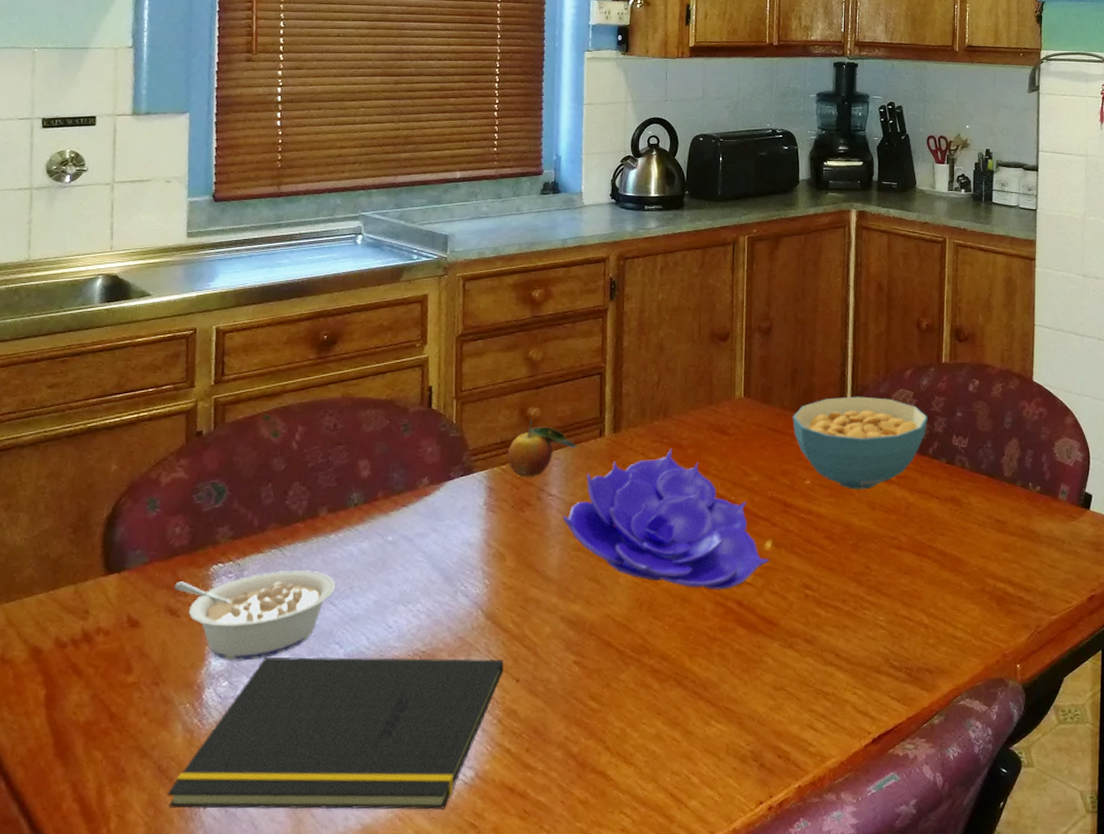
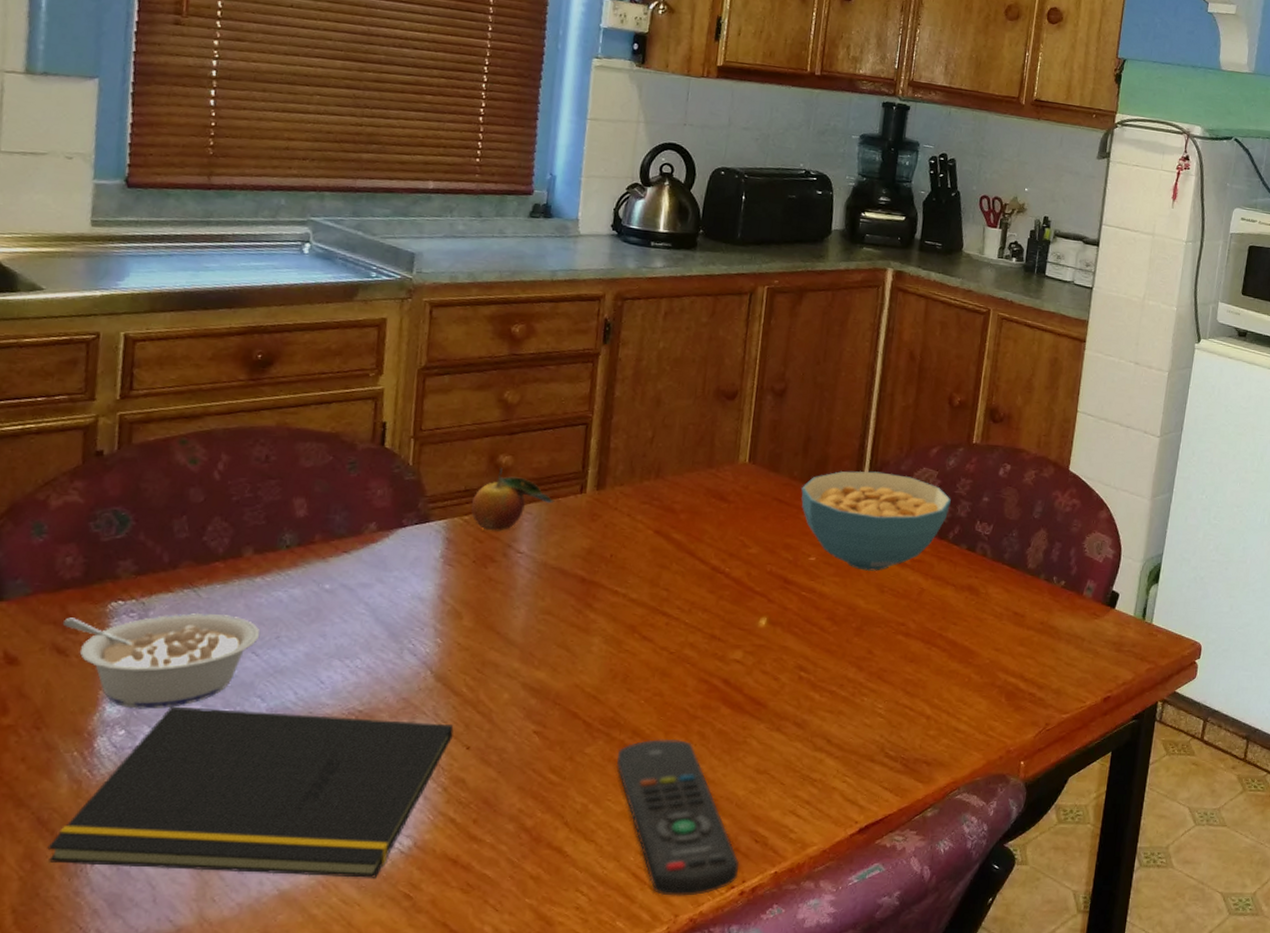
decorative bowl: present [563,449,770,590] -> none [532,512,763,666]
remote control: none [649,662,766,815] -> present [617,739,740,896]

